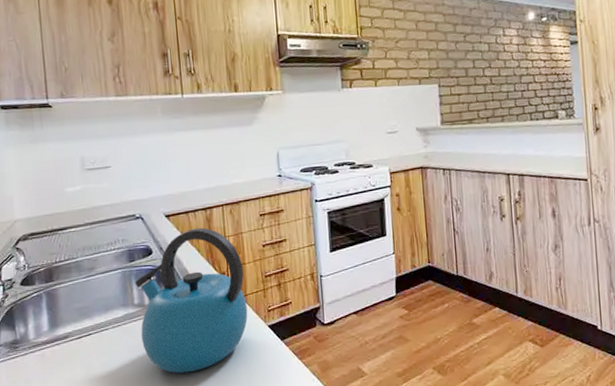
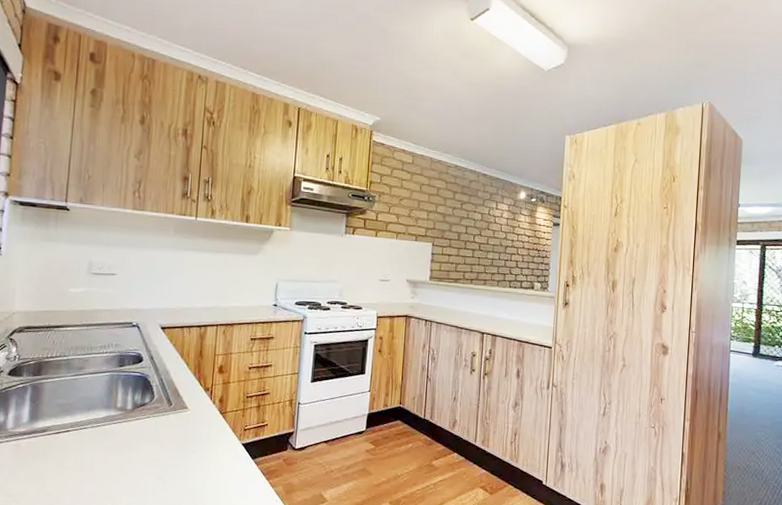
kettle: present [135,228,248,374] -> none [118,343,227,480]

